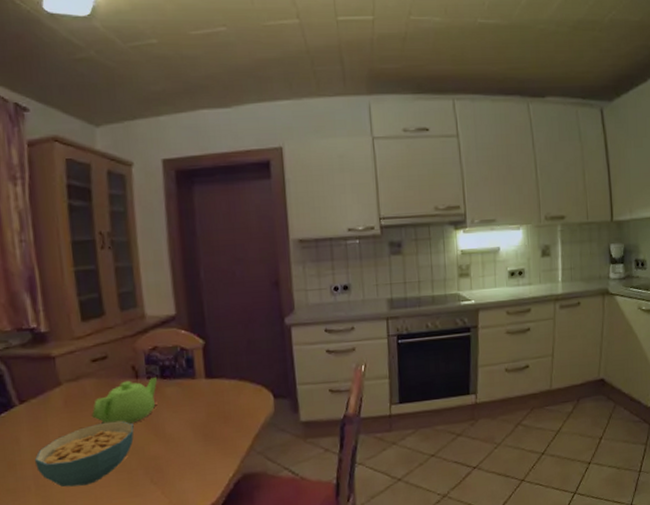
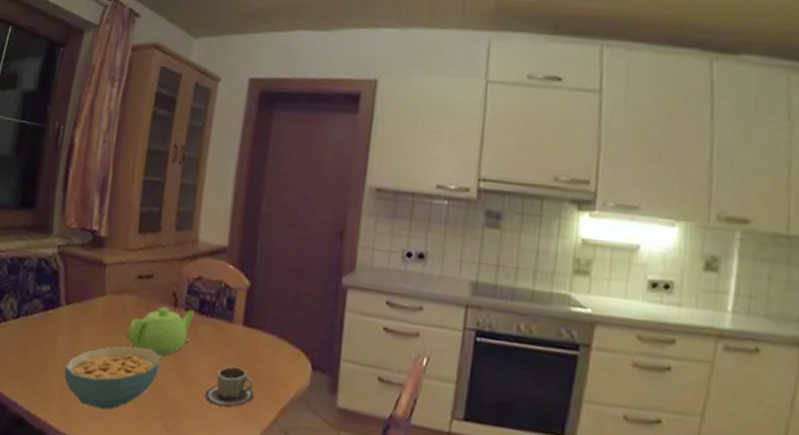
cup: none [182,413,229,451] -> present [204,366,255,408]

